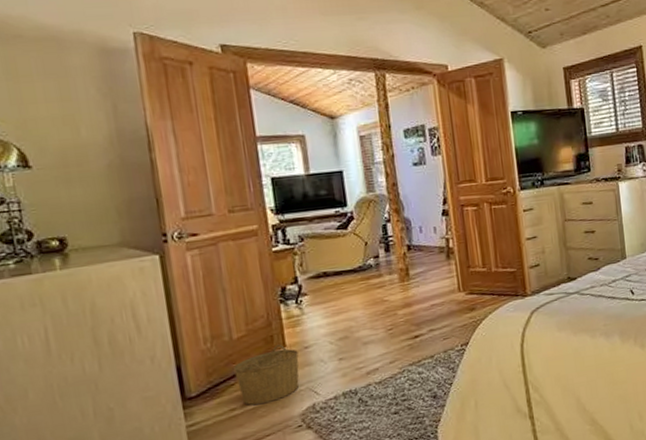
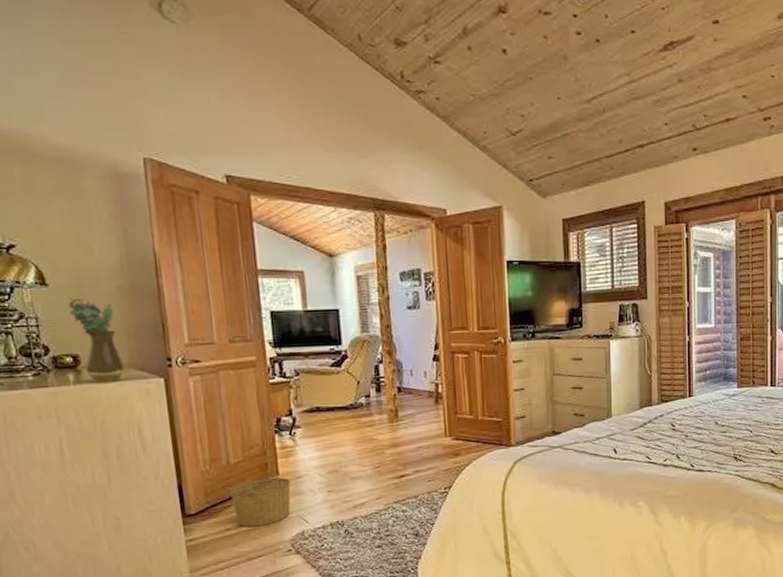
vase: none [54,177,116,267] -> present [68,296,125,384]

